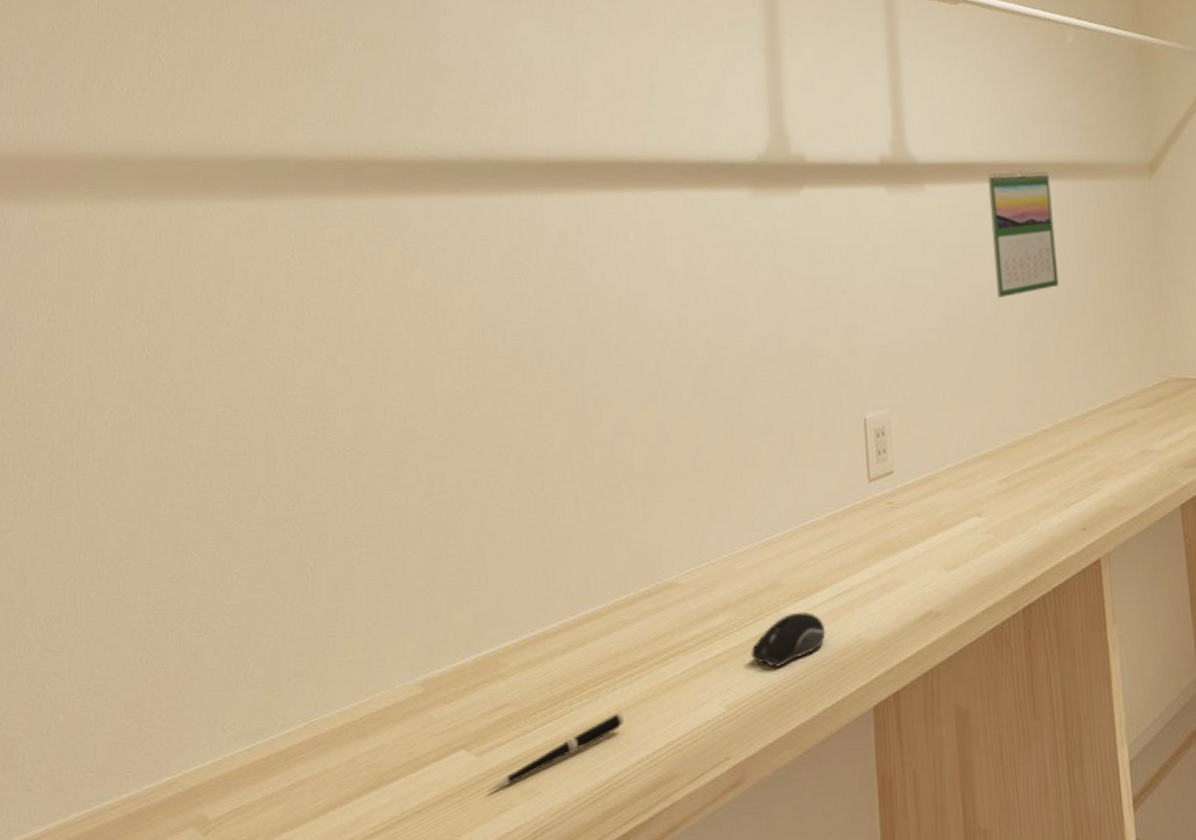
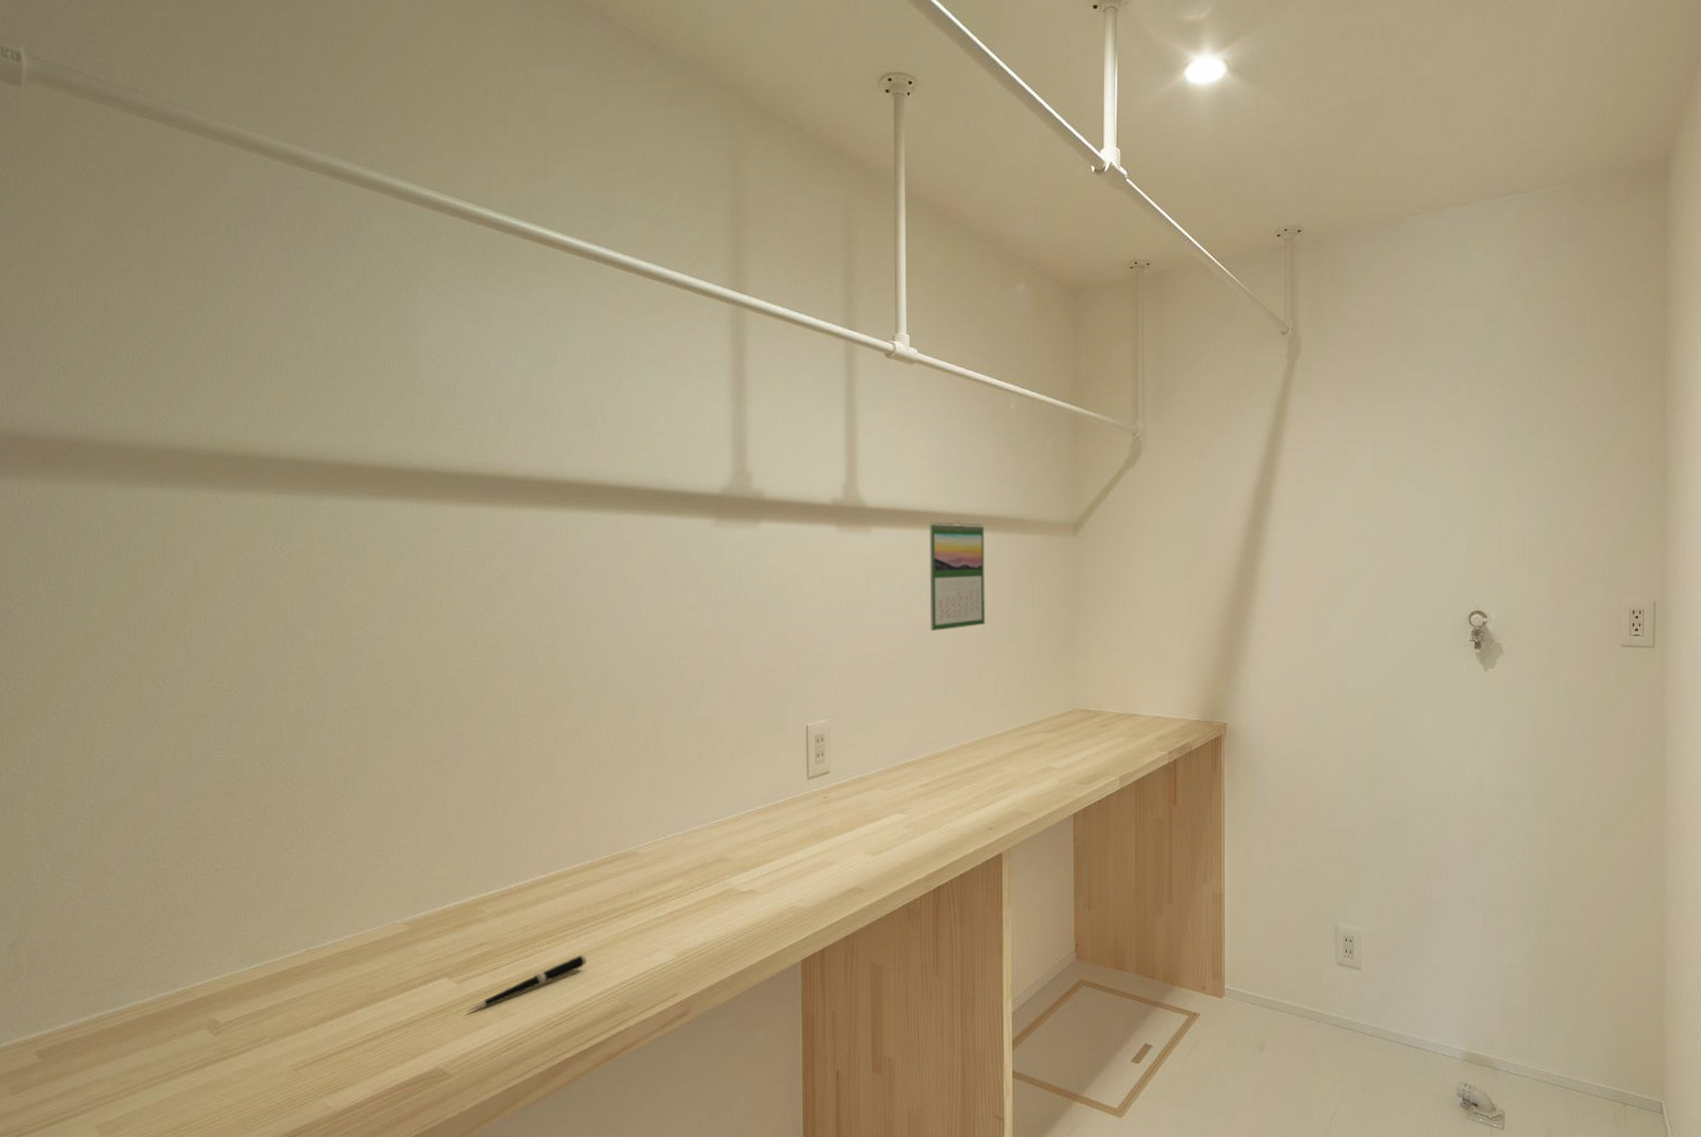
computer mouse: present [751,611,826,667] -> none [699,882,764,925]

